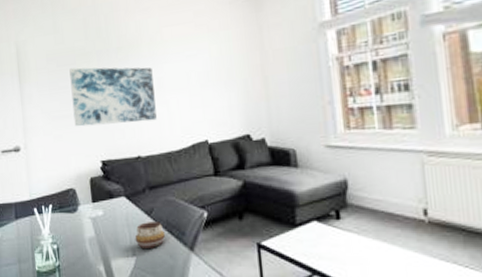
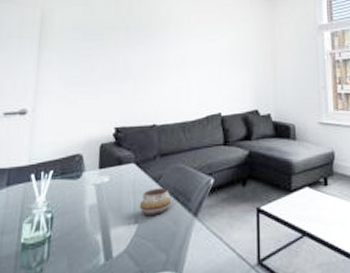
wall art: present [69,67,157,127] -> none [92,39,177,94]

